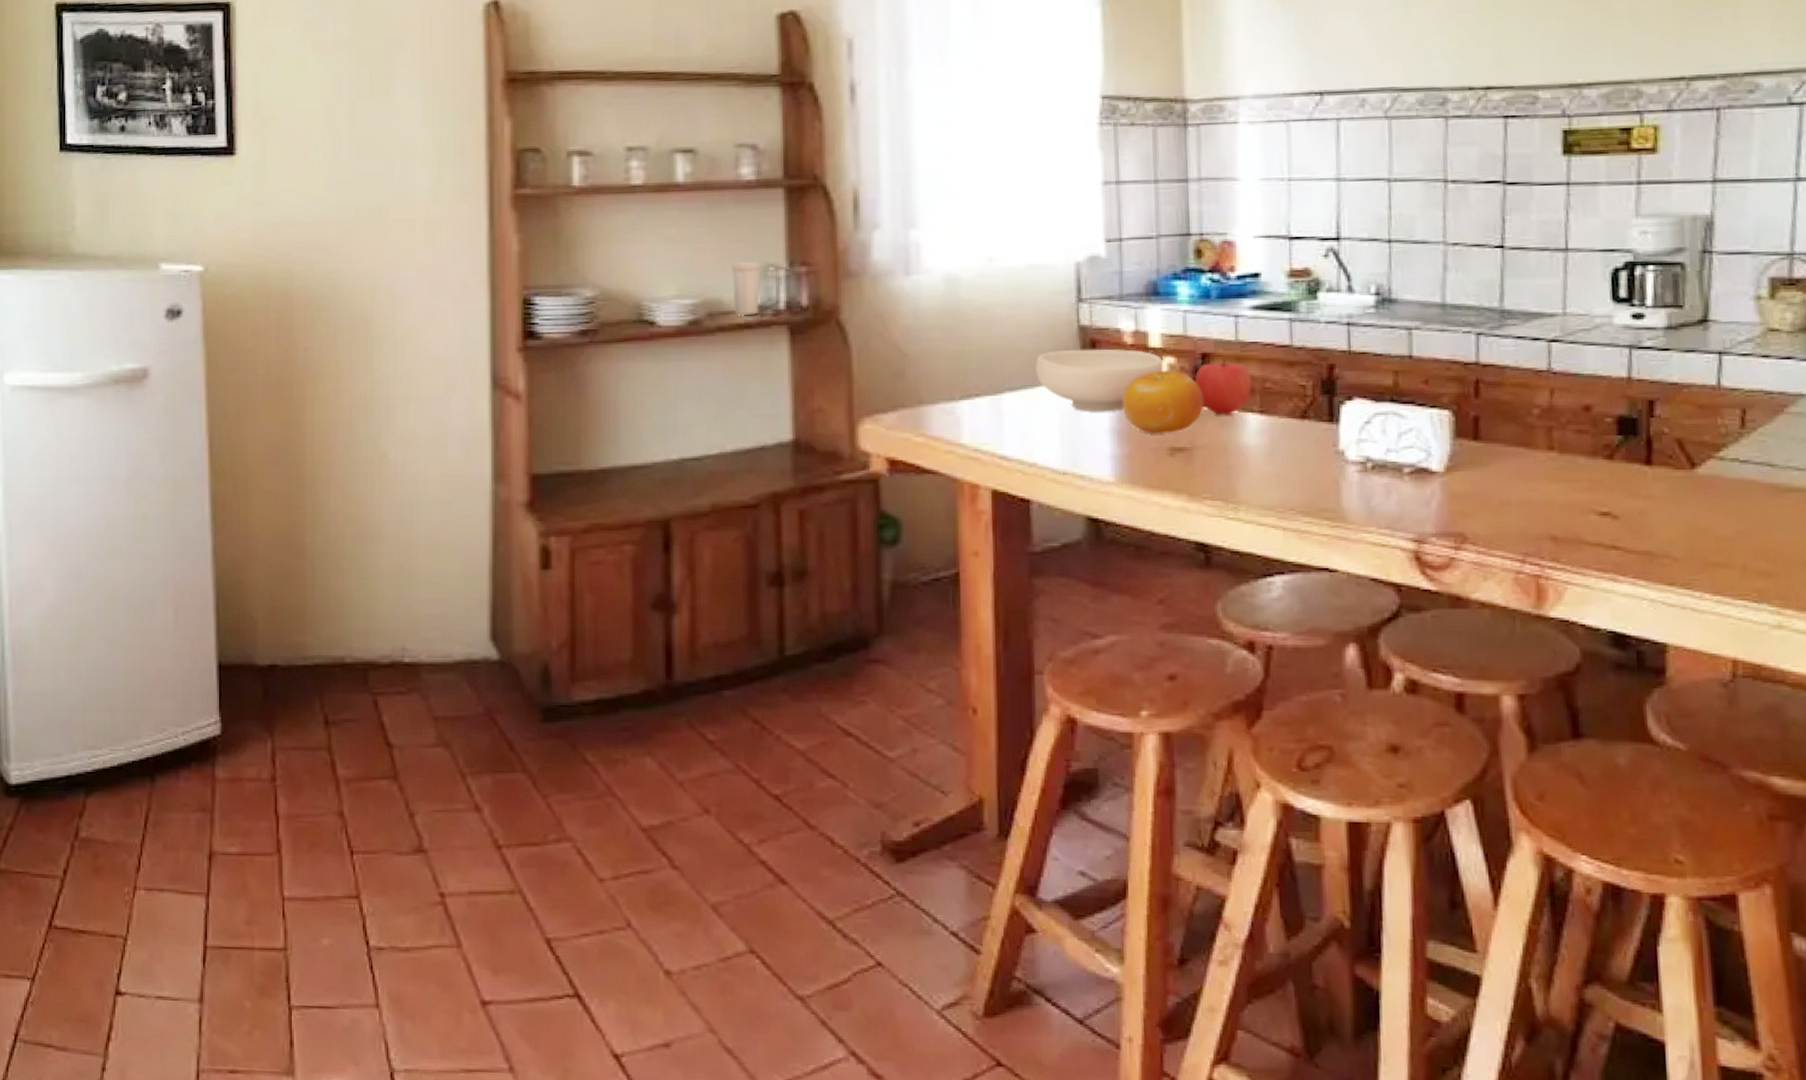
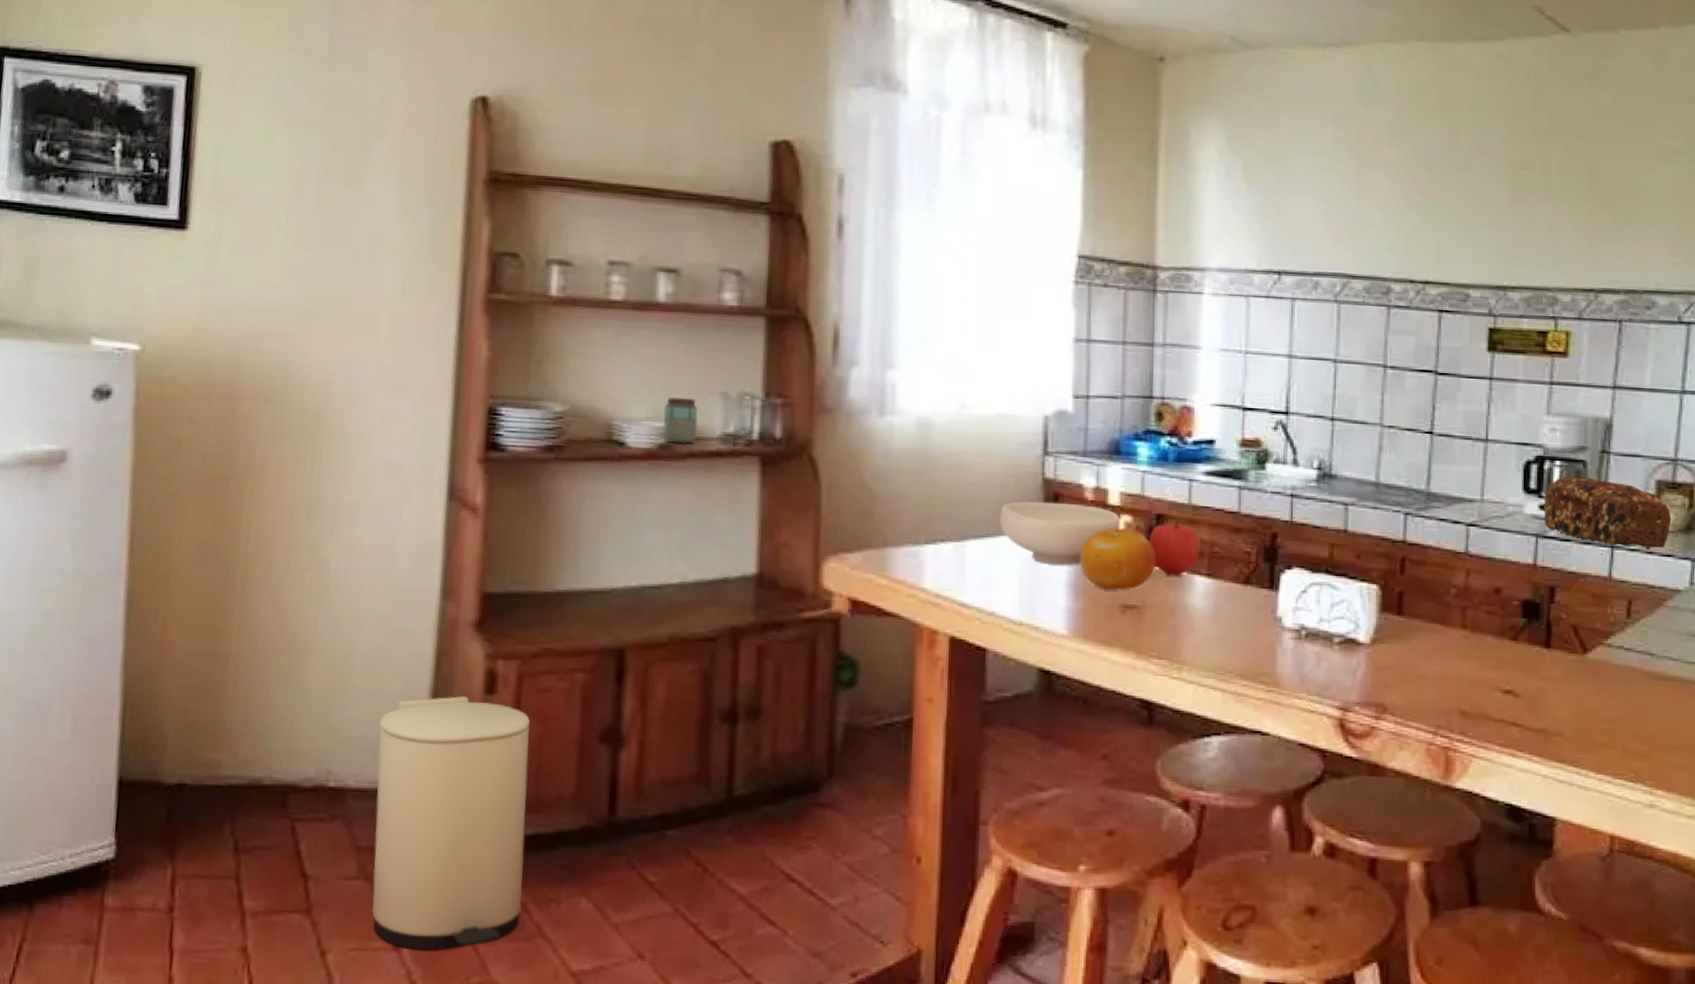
pedal bin: none [446,573,590,810] -> present [372,696,530,951]
peanut butter: none [690,273,724,319] -> present [662,396,698,444]
cup: present [731,261,761,314] -> none [706,387,737,442]
bread loaf: none [1636,279,1790,352] -> present [1544,475,1672,549]

